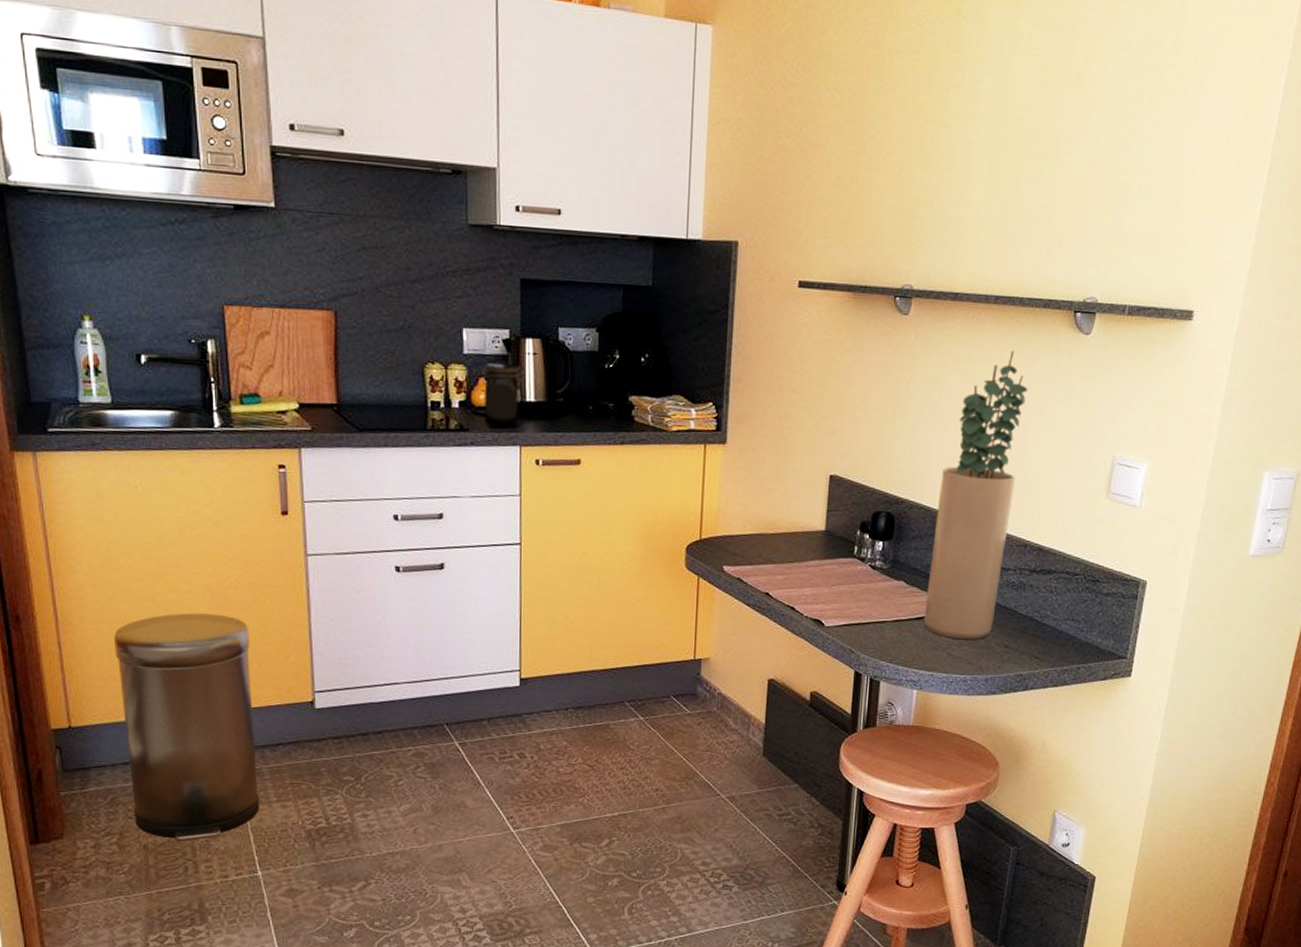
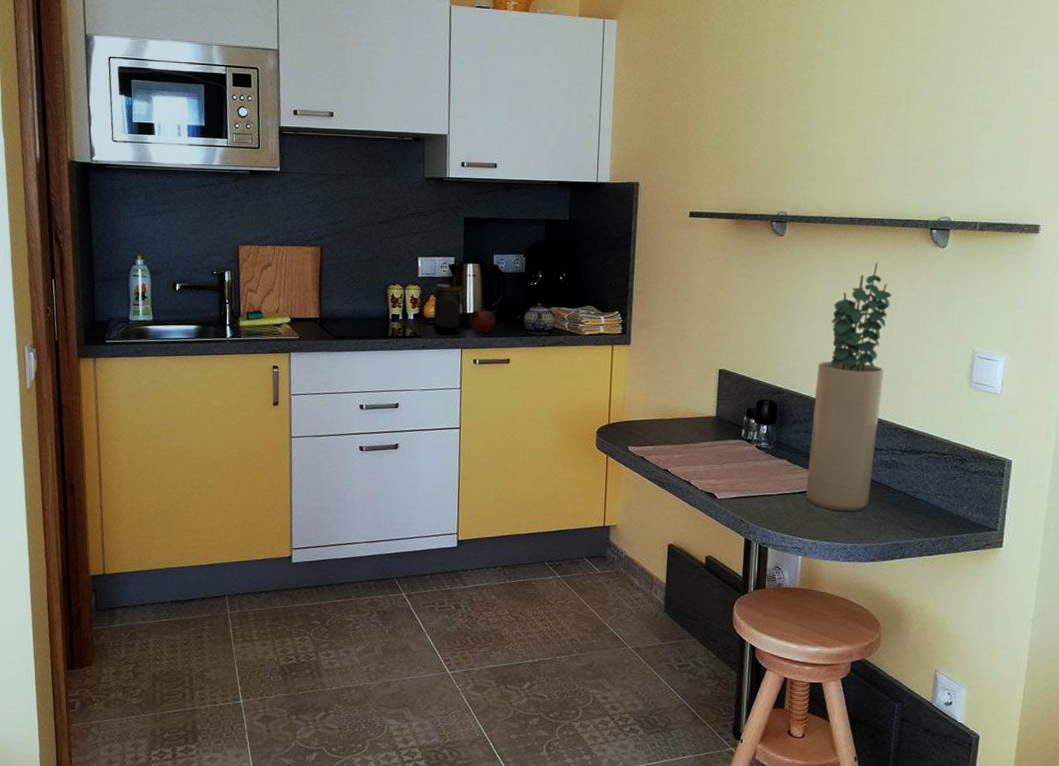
pedal bin: present [114,613,260,842] -> none [141,483,245,672]
fruit: none [529,394,564,428] -> present [469,307,497,334]
teapot: none [596,390,636,430] -> present [523,302,555,335]

